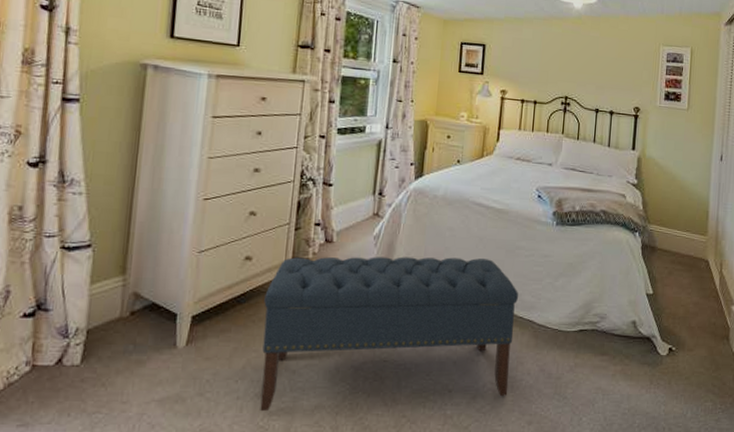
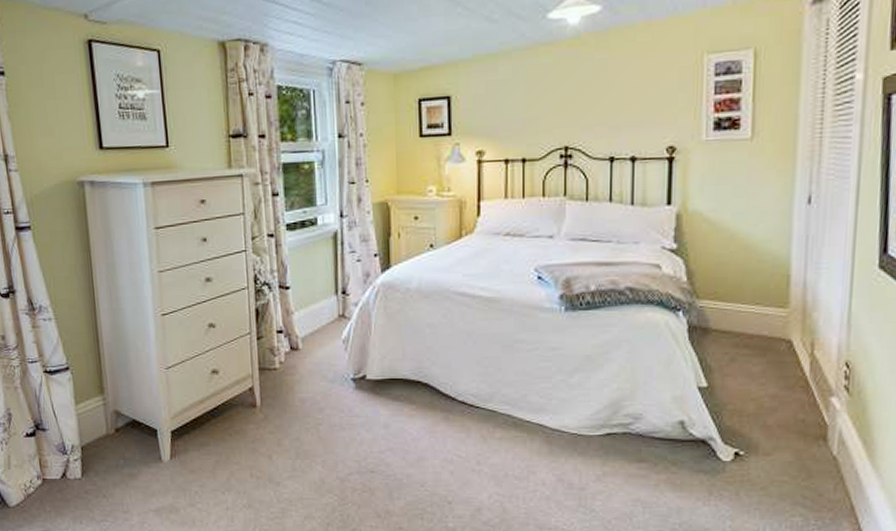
bench: present [260,256,519,412] -> none [237,357,524,522]

